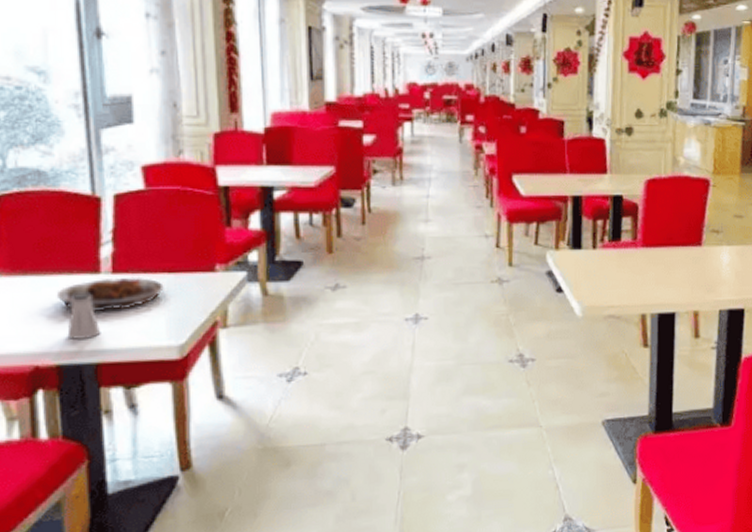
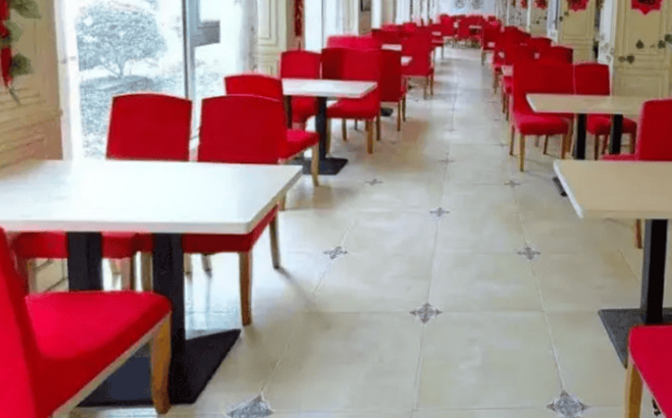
plate: present [56,276,164,311] -> none [154,165,237,192]
saltshaker: present [67,293,101,339] -> none [161,177,187,213]

